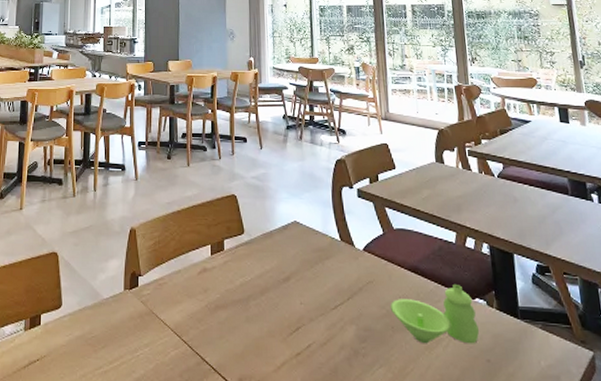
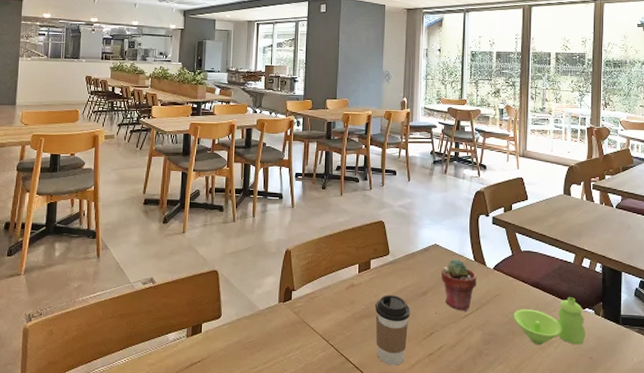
coffee cup: none [231,281,272,368] -> present [374,294,411,366]
potted succulent: none [303,238,345,301] -> present [441,259,477,311]

